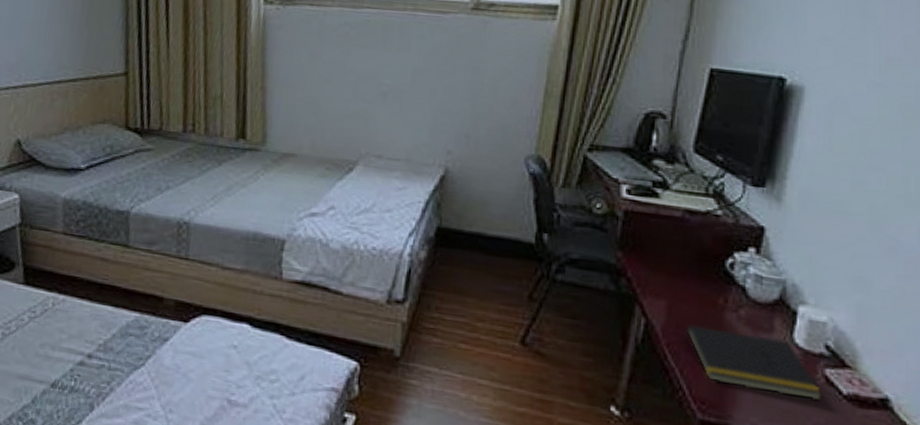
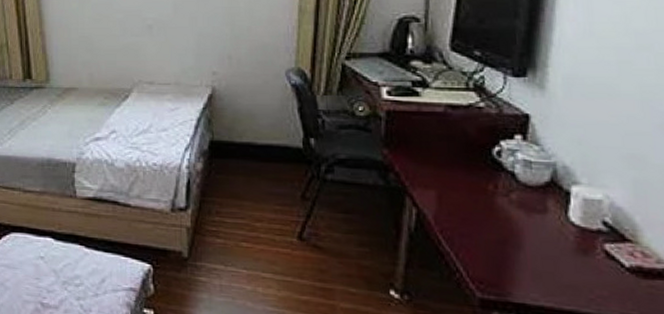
notepad: present [682,323,822,401] -> none [455,210,604,275]

